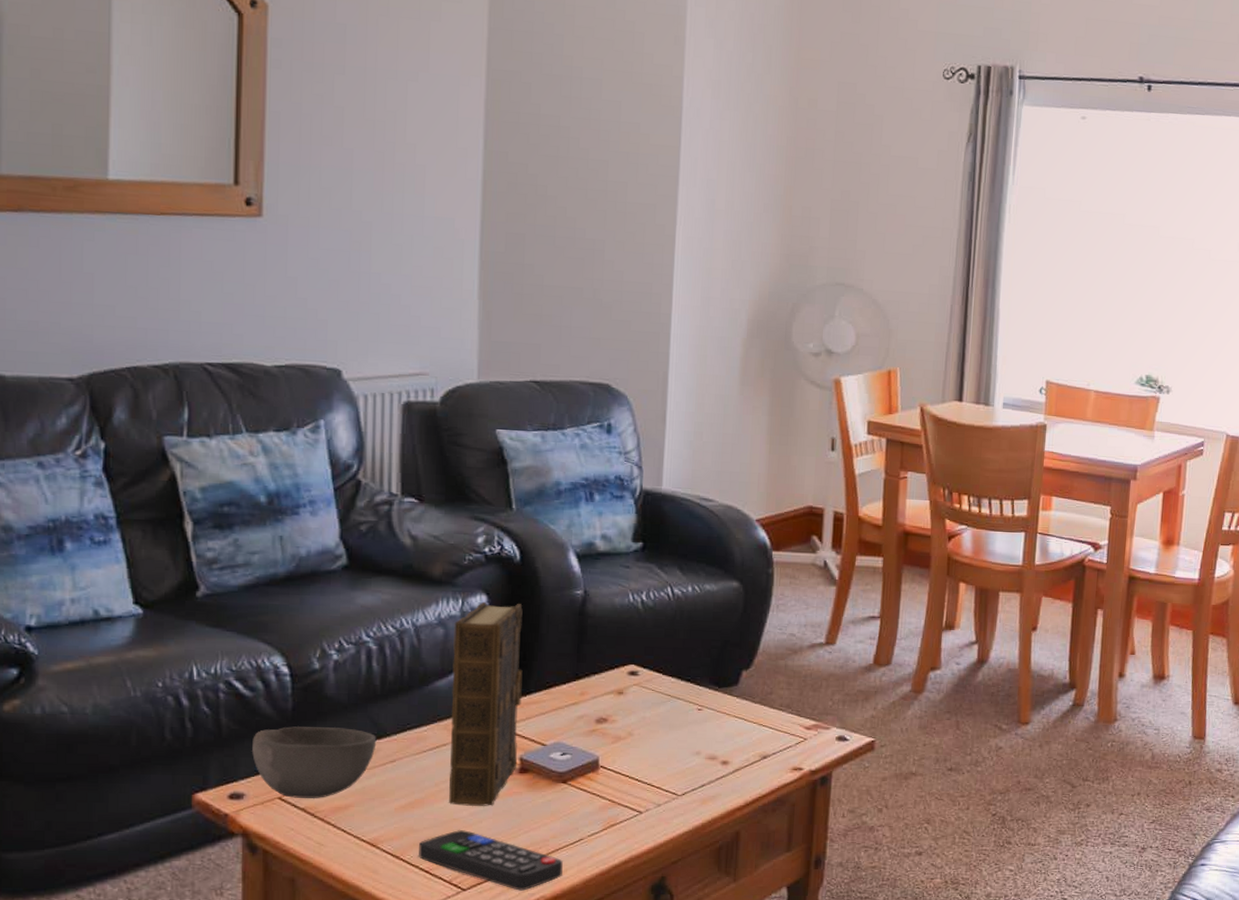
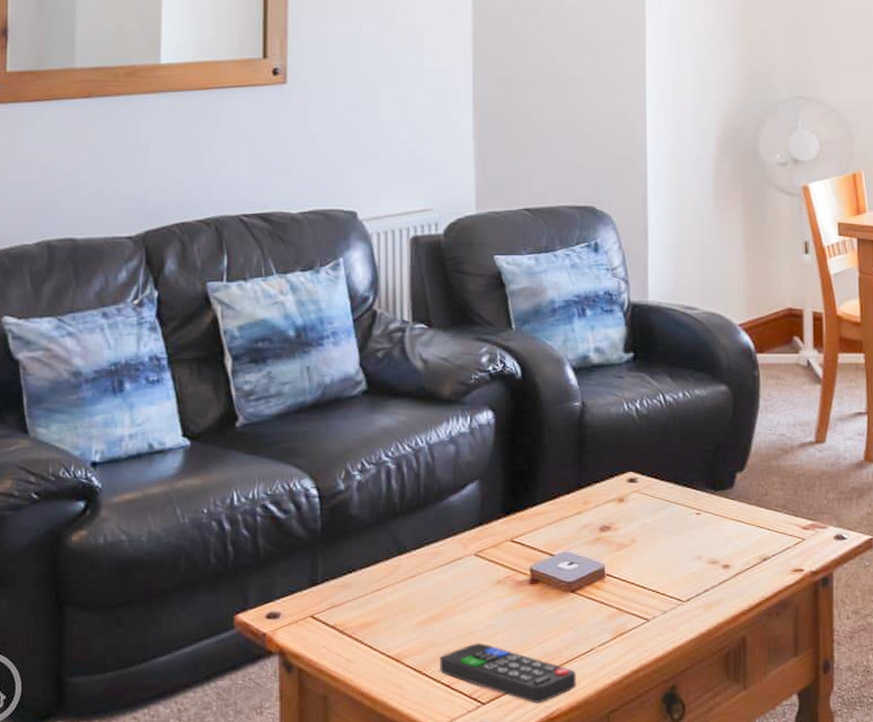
bowl: present [252,726,377,798] -> none [286,545,398,616]
book: present [449,601,523,807] -> none [464,417,529,620]

